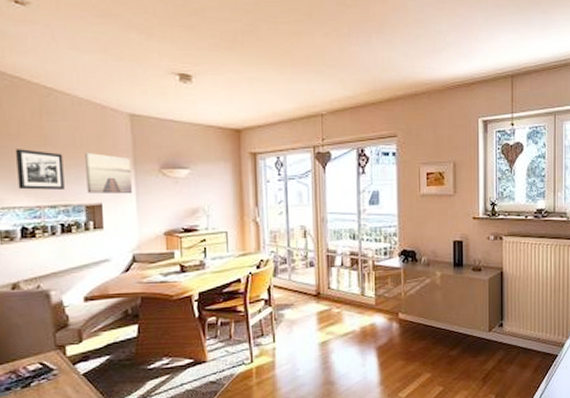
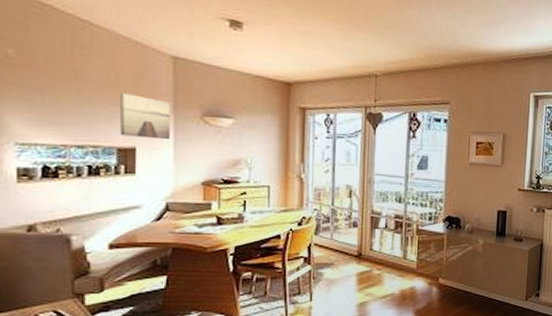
picture frame: present [16,149,65,190] -> none [42,82,95,129]

